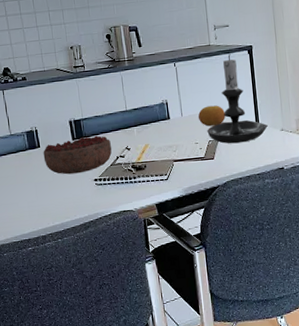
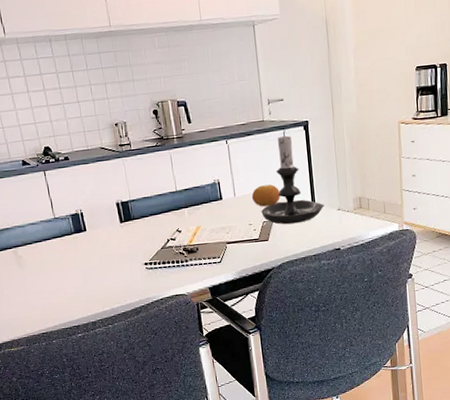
decorative bowl: present [43,135,112,175] -> none [89,217,163,259]

